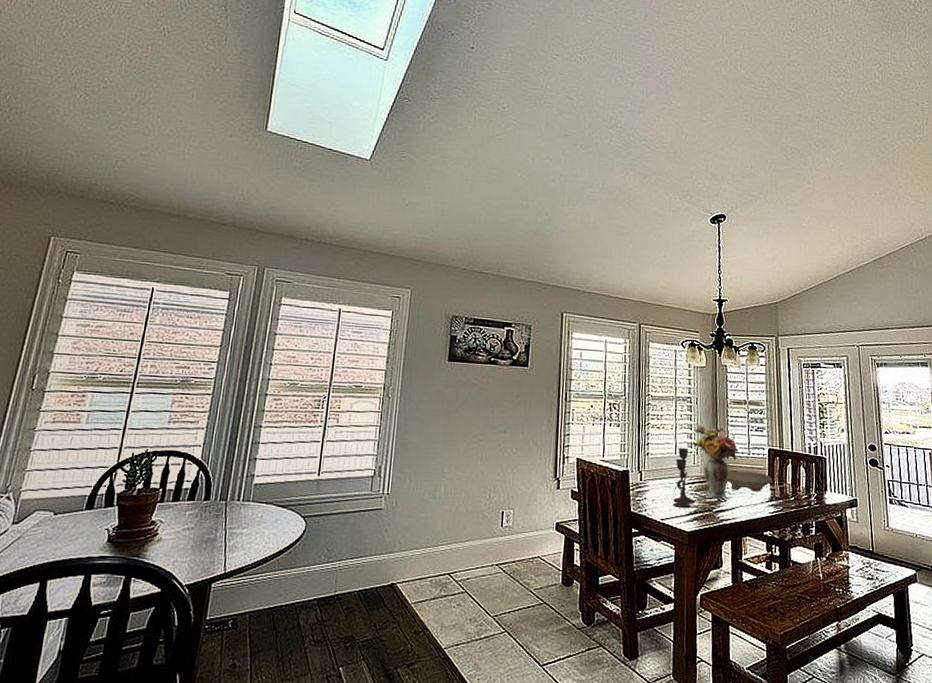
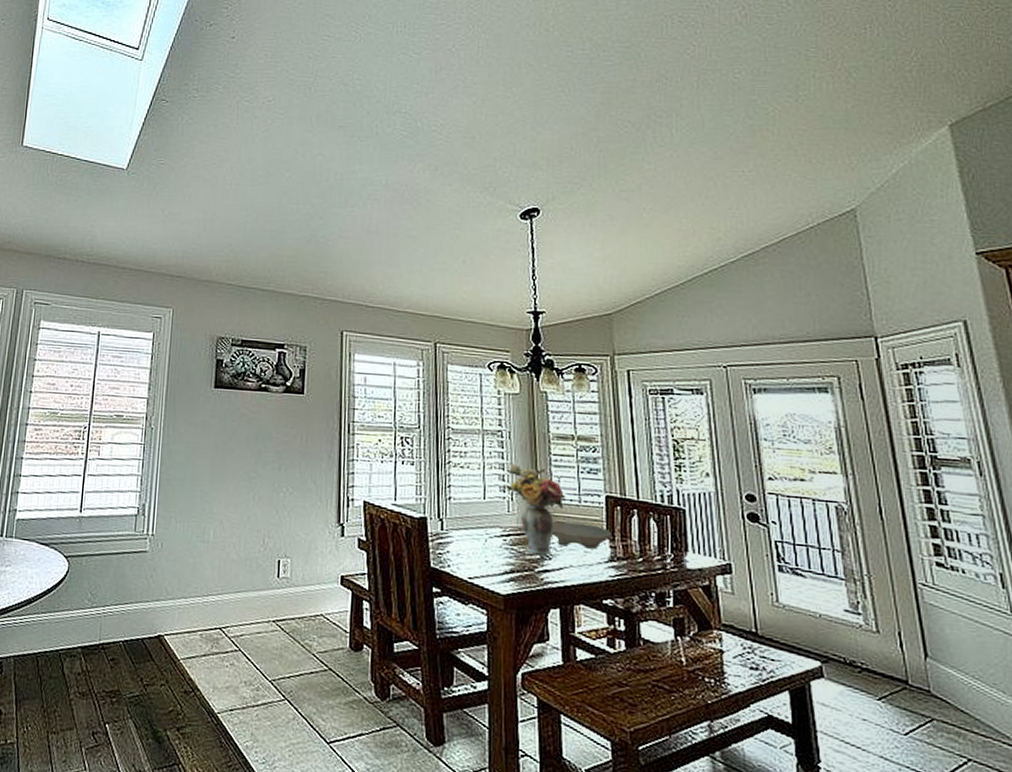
candlestick: present [673,447,695,508] -> none [483,491,511,565]

